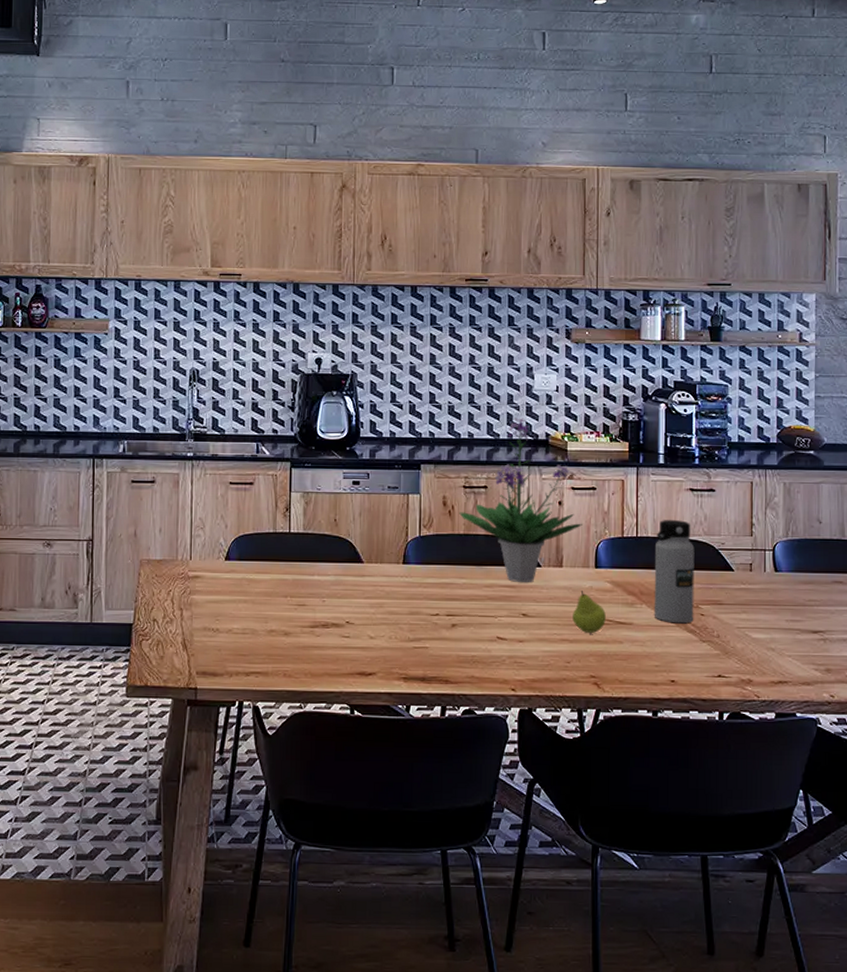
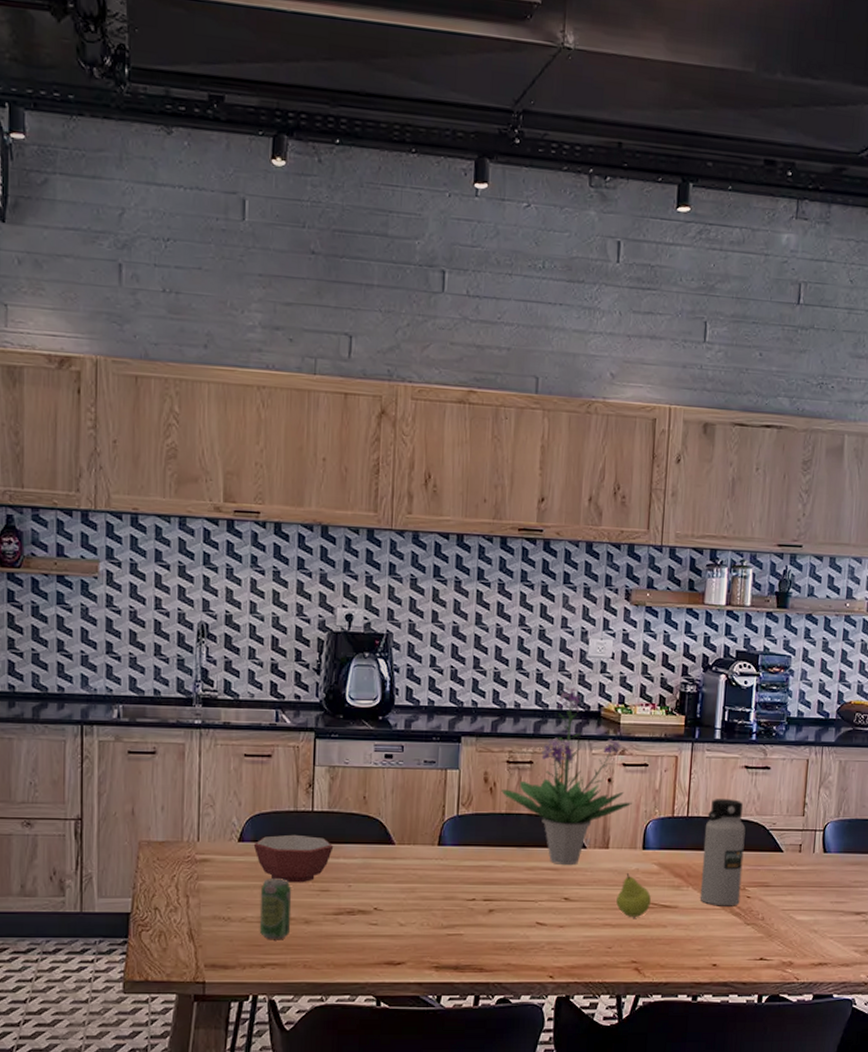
bowl: none [238,553,309,598] -> present [253,834,334,883]
beverage can: none [244,594,273,649] -> present [259,878,292,939]

